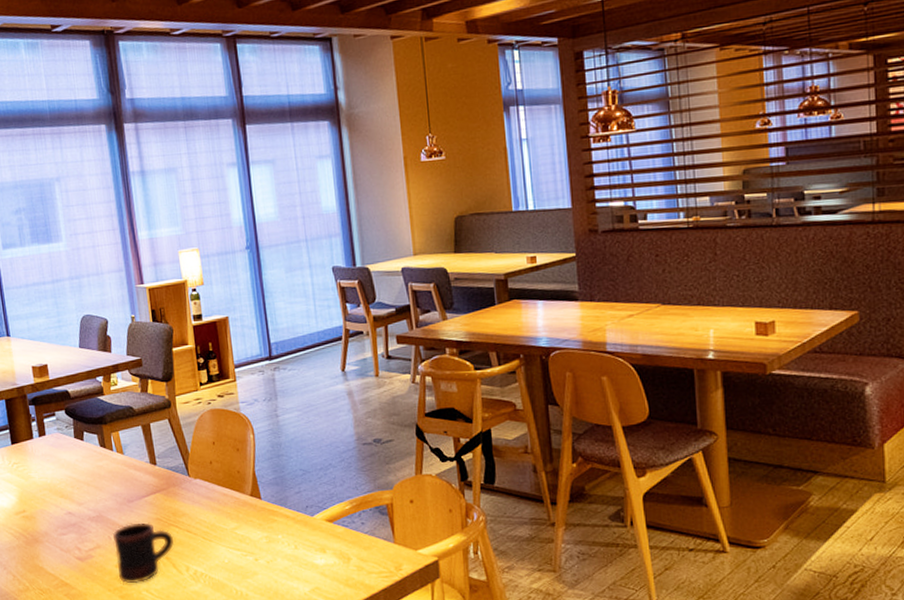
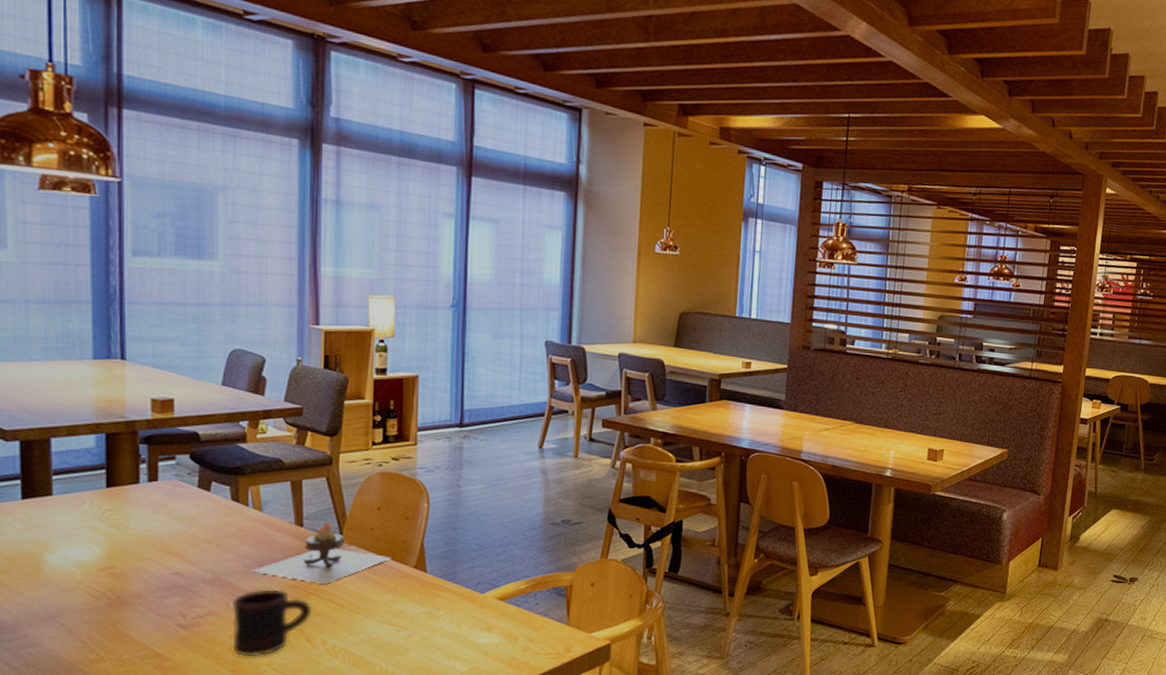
candle: none [123,459,231,515] -> present [252,522,392,584]

